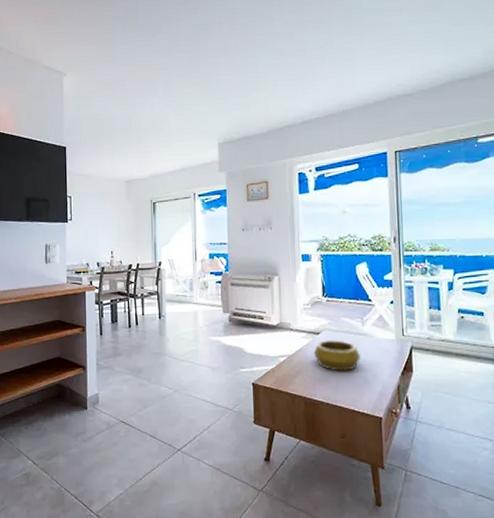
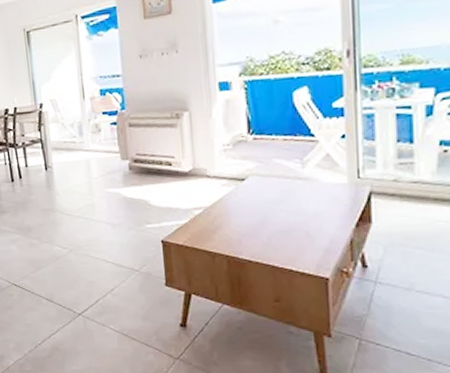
decorative bowl: present [313,339,360,373] -> none [237,186,299,226]

